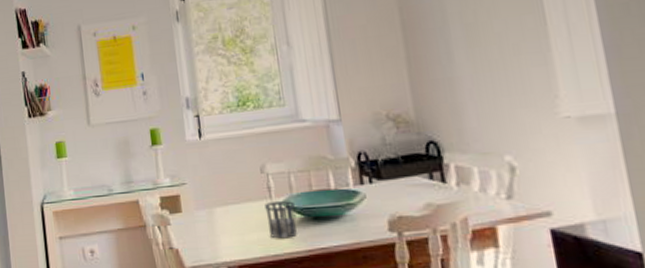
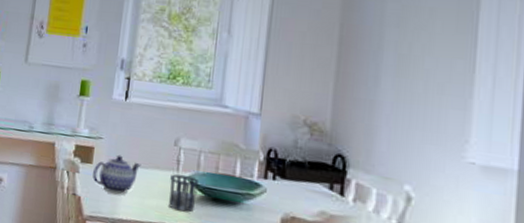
teapot: none [184,196,232,238] -> present [92,154,142,195]

